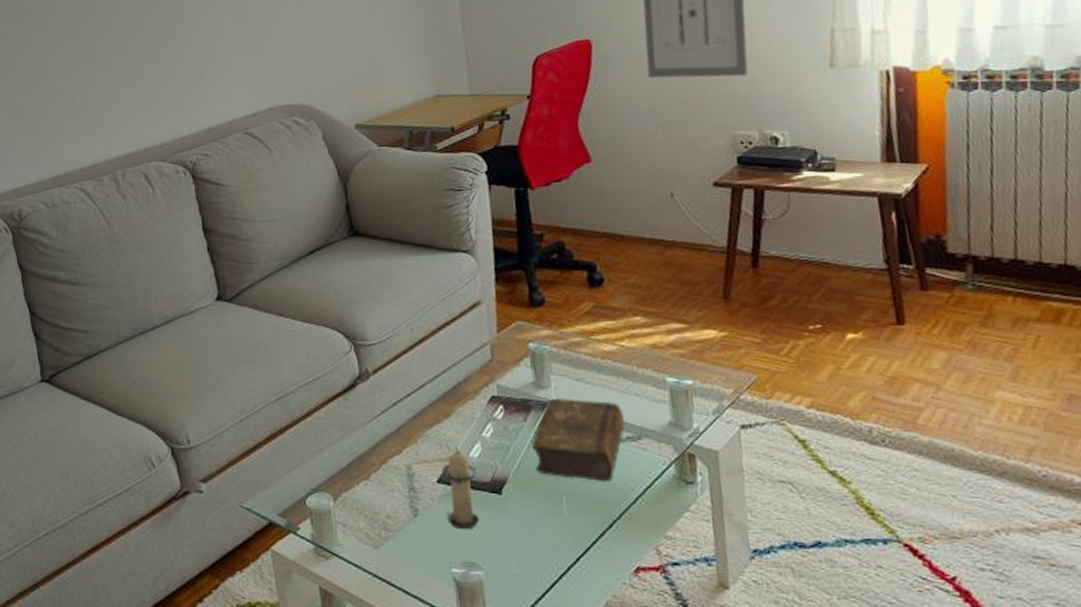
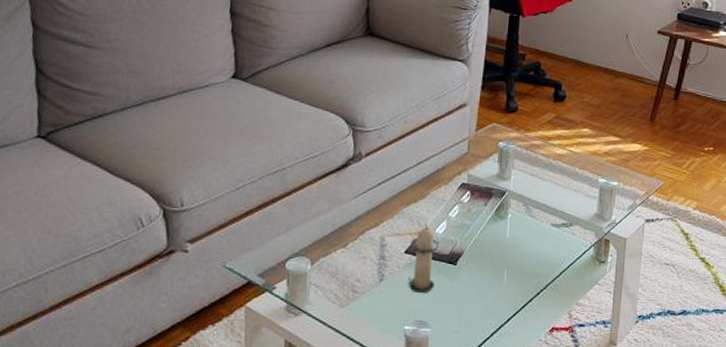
book: present [531,398,625,481] -> none [487,189,562,258]

